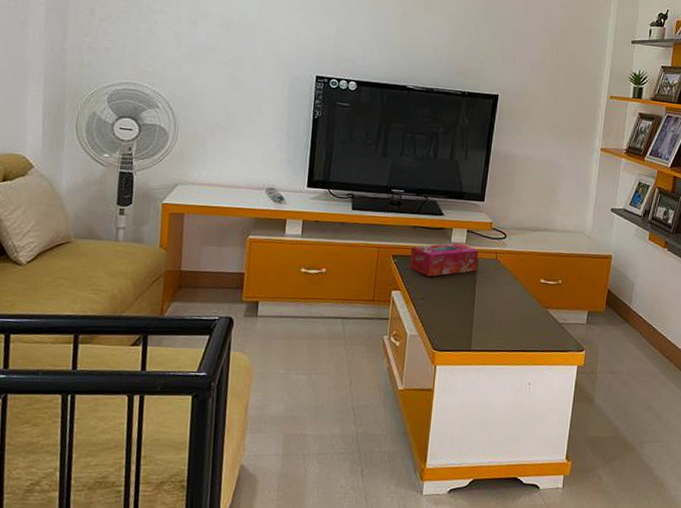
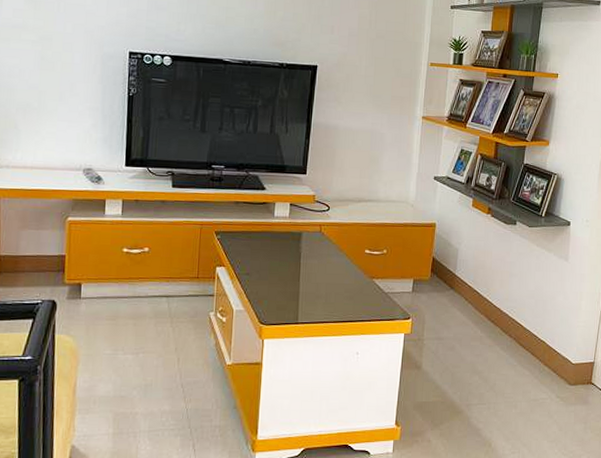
tissue box: present [409,242,479,277] -> none [233,216,303,252]

